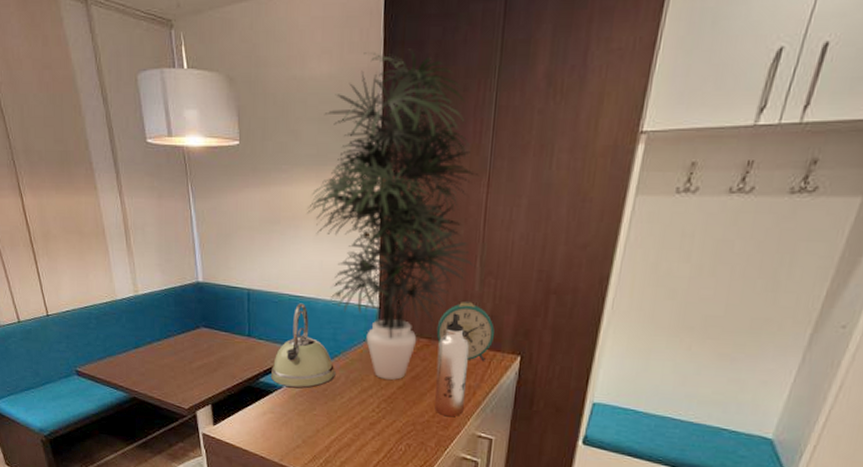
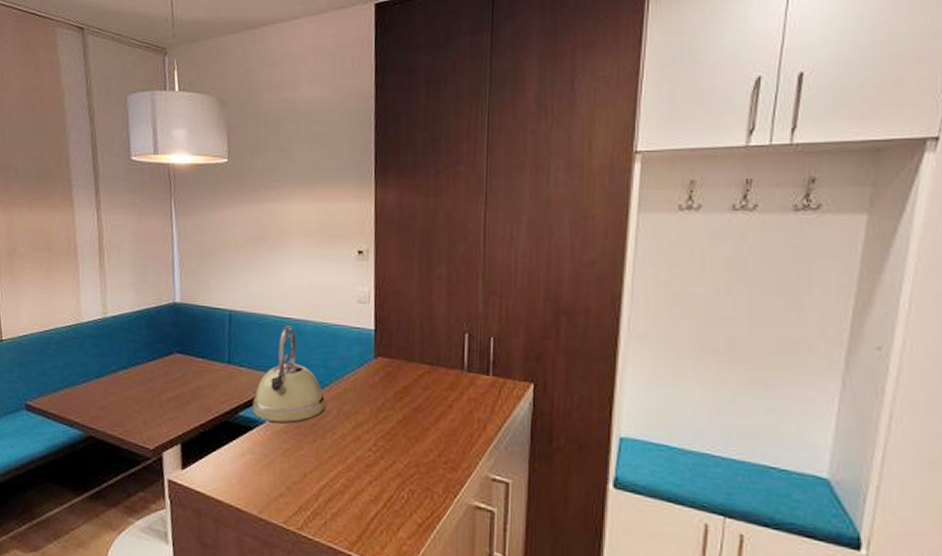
plant: present [307,48,479,380] -> none [296,75,478,412]
water bottle: present [434,313,469,417] -> none [440,335,476,457]
alarm clock: present [436,300,494,361] -> none [439,322,502,390]

